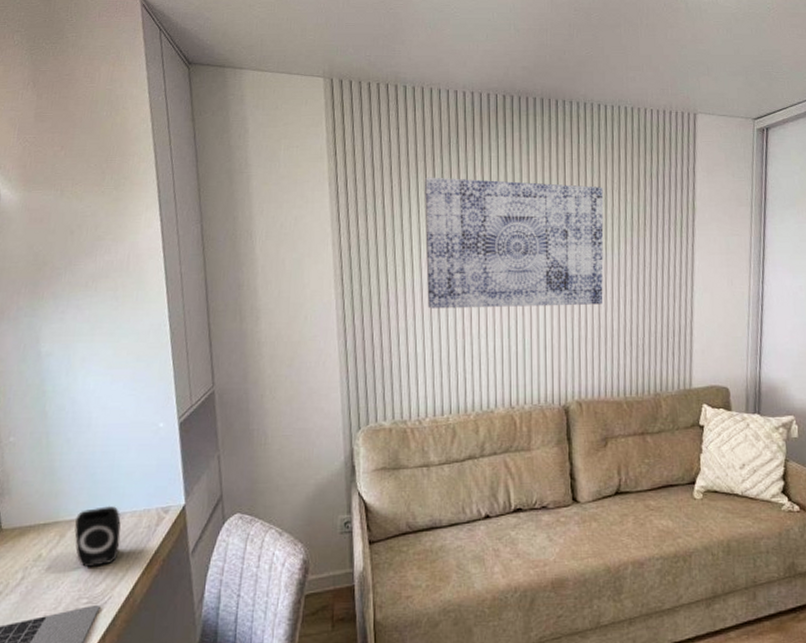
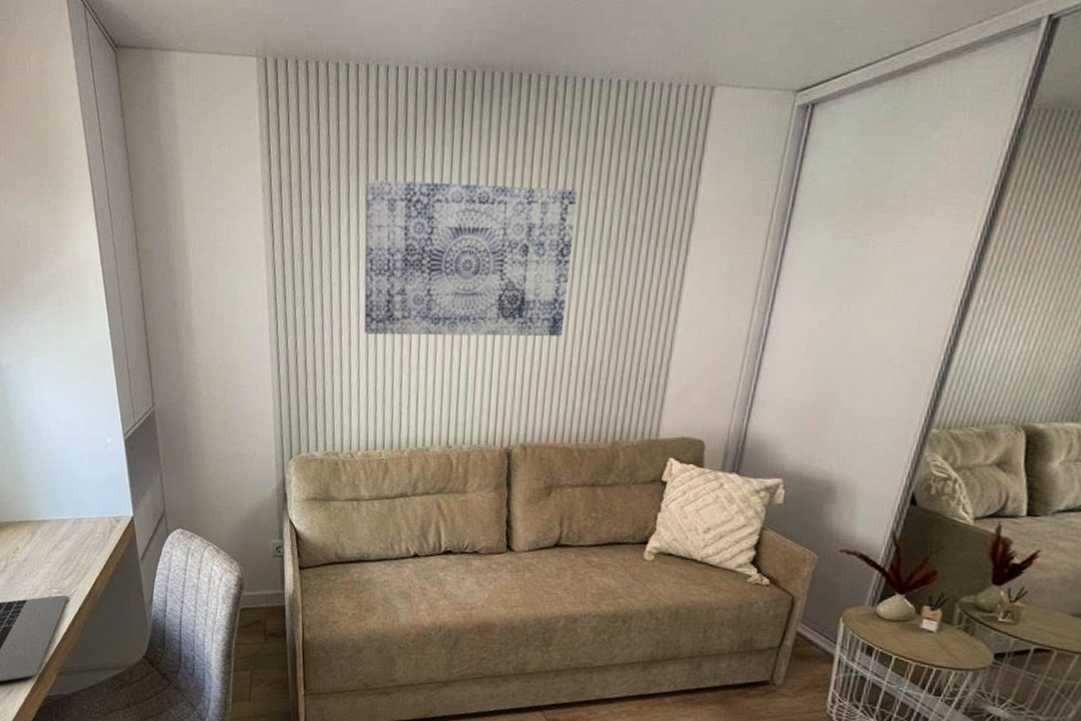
speaker: present [74,505,122,568] -> none [43,510,81,564]

